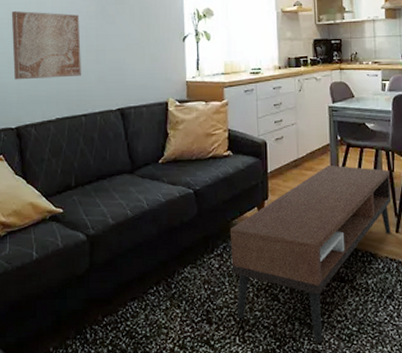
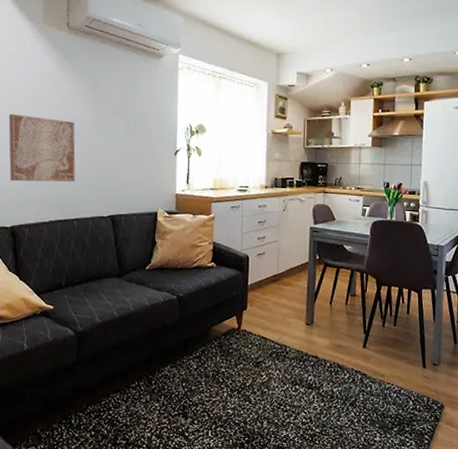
coffee table: present [231,165,392,343] -> none [208,281,363,441]

